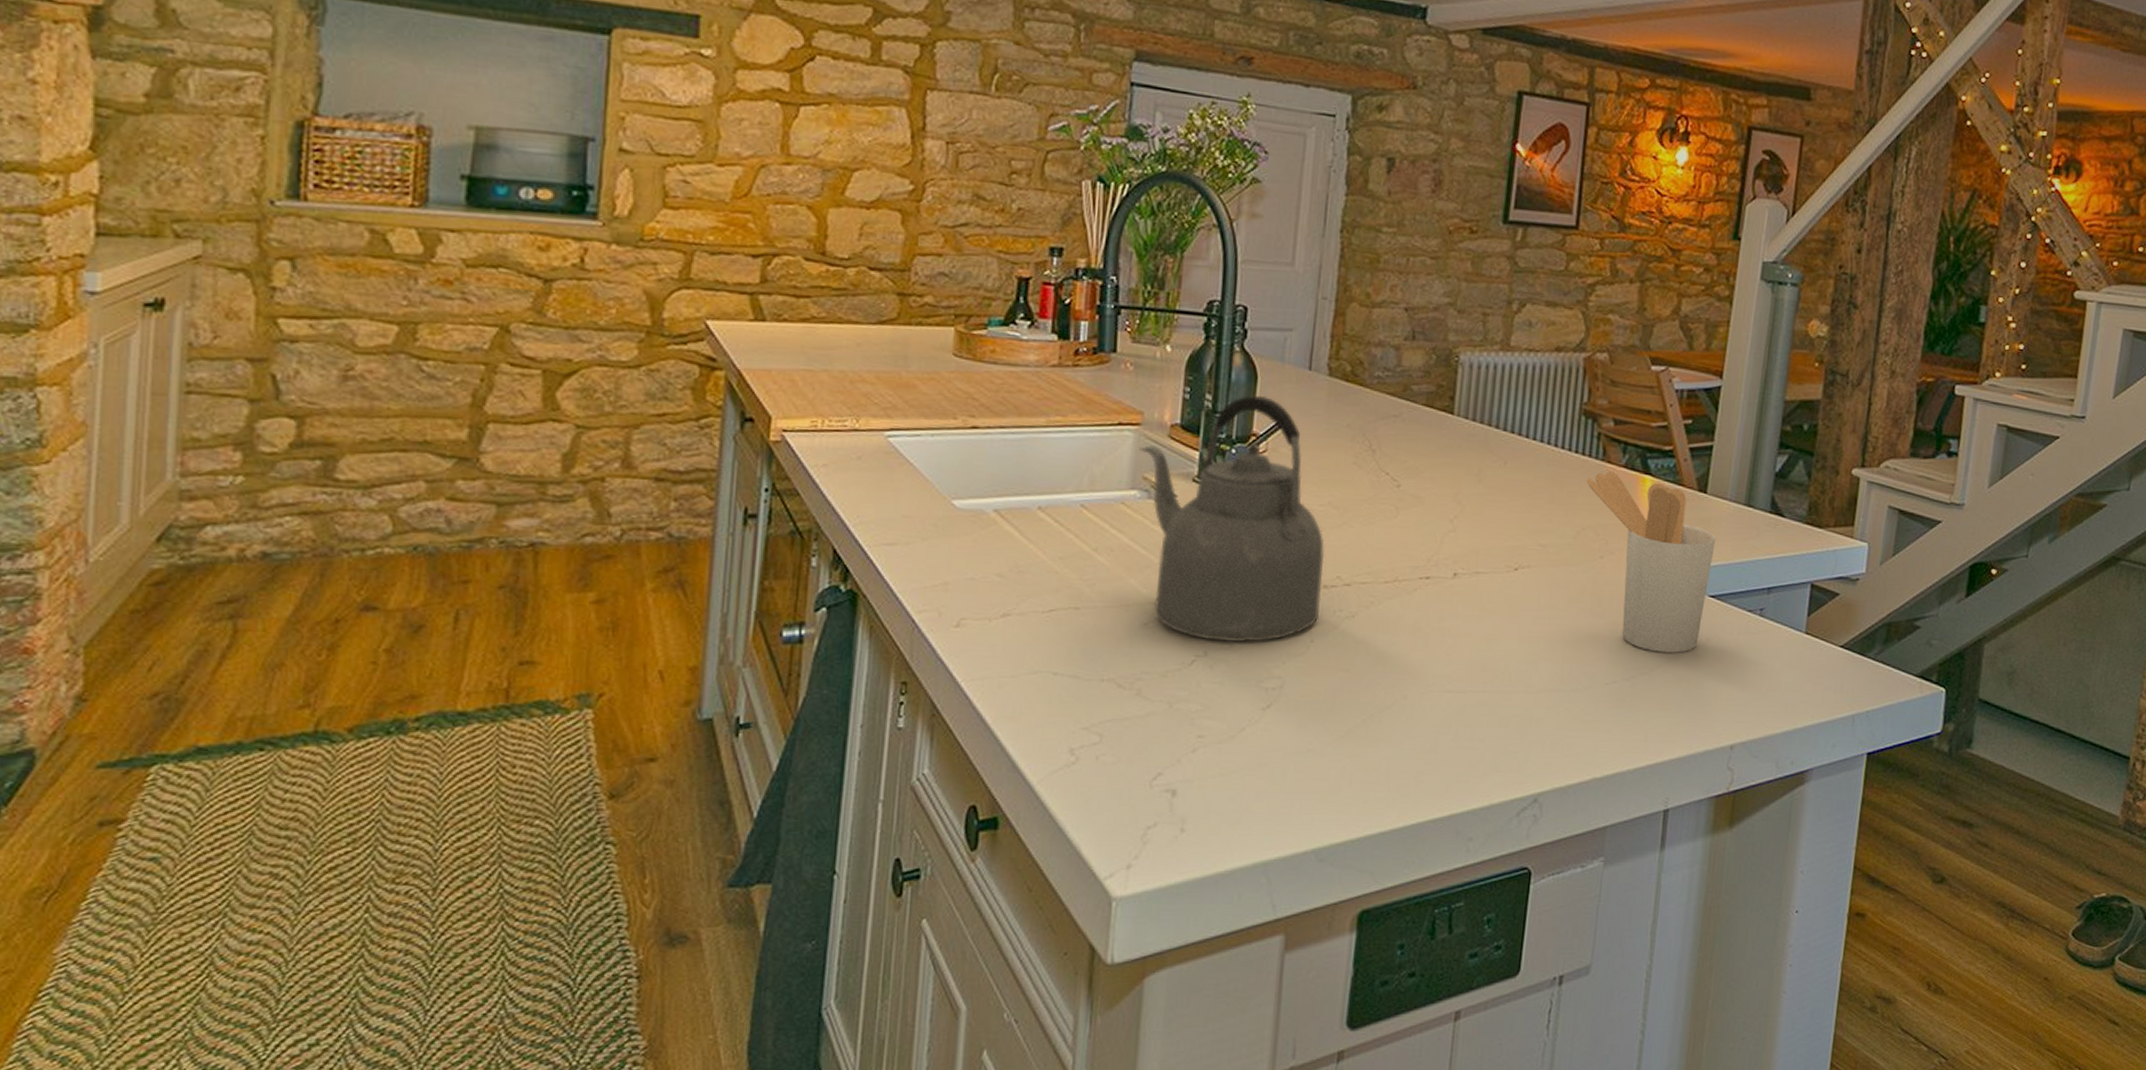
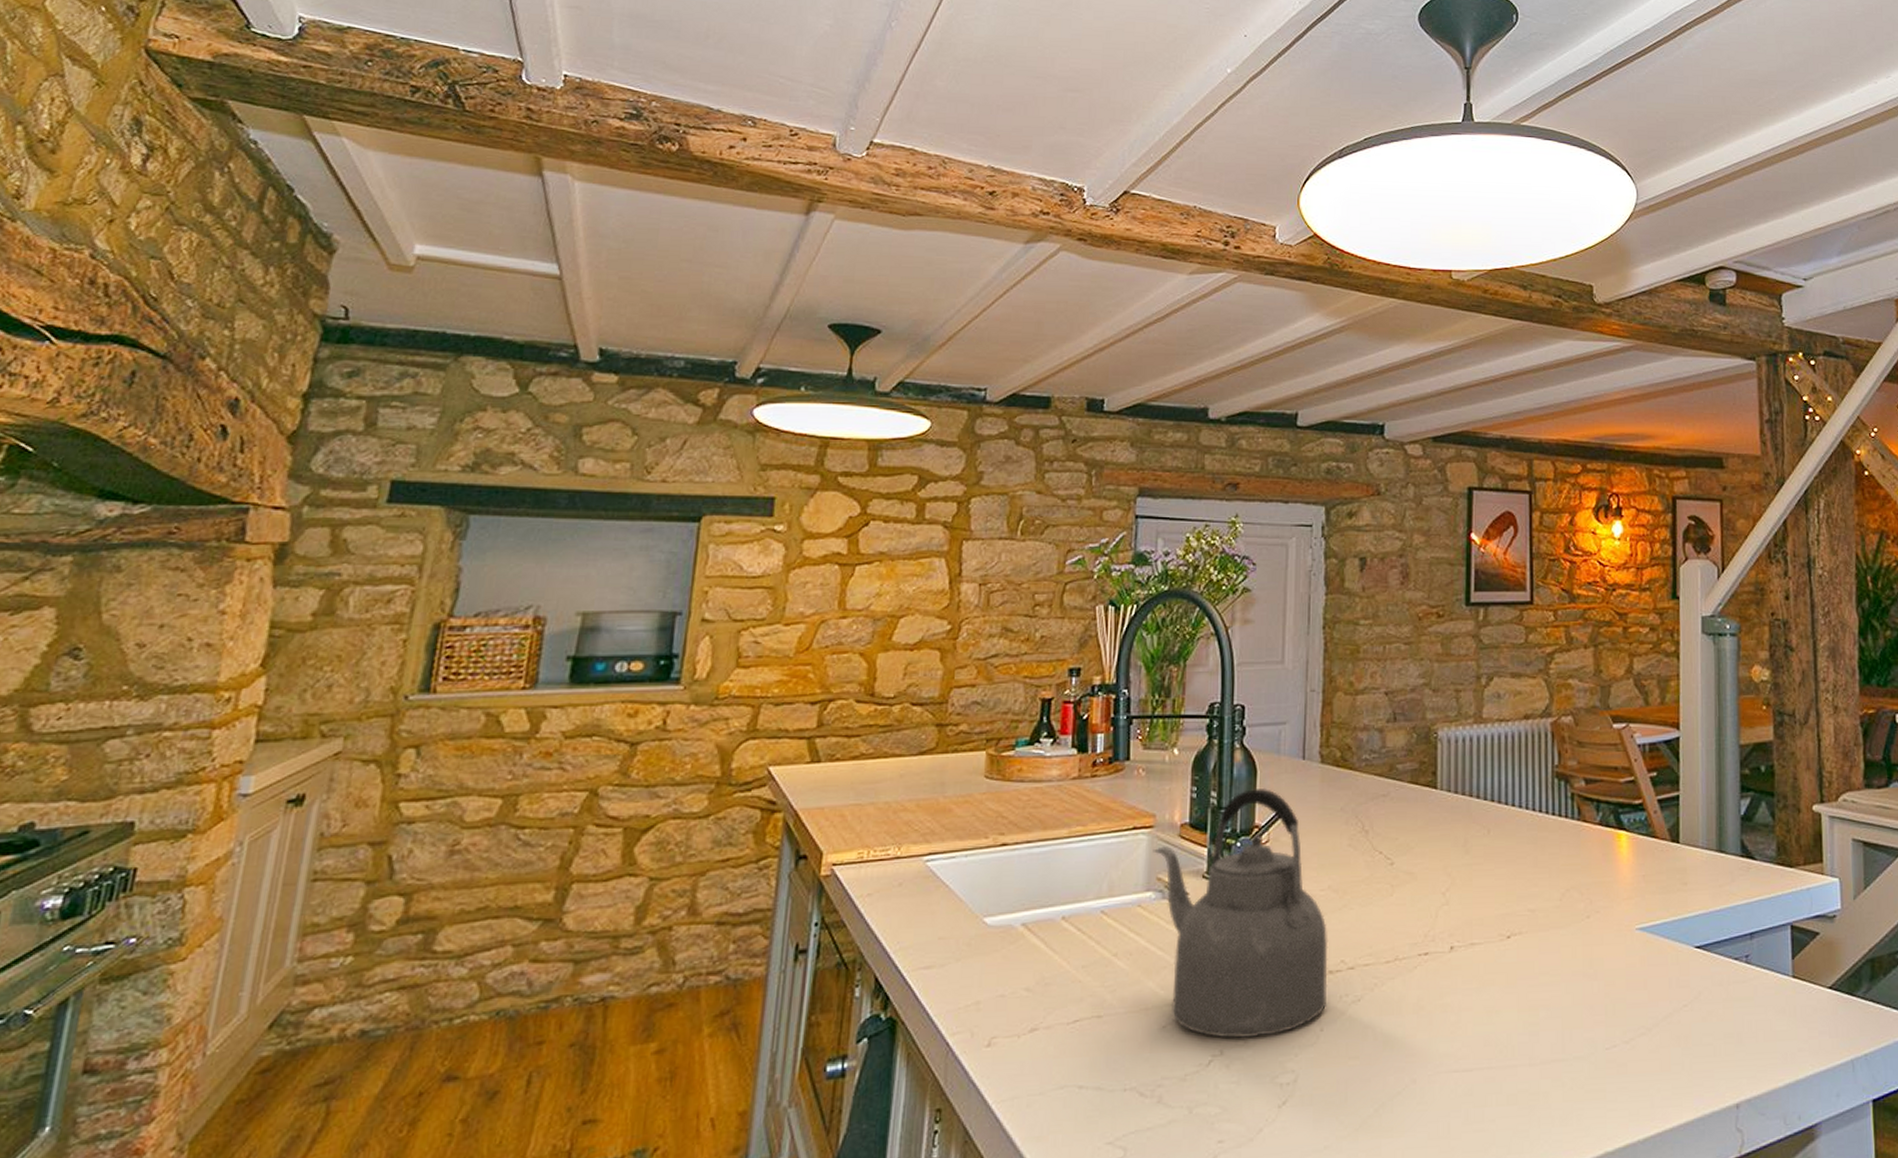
utensil holder: present [1586,471,1716,653] -> none [1566,830,1694,1011]

